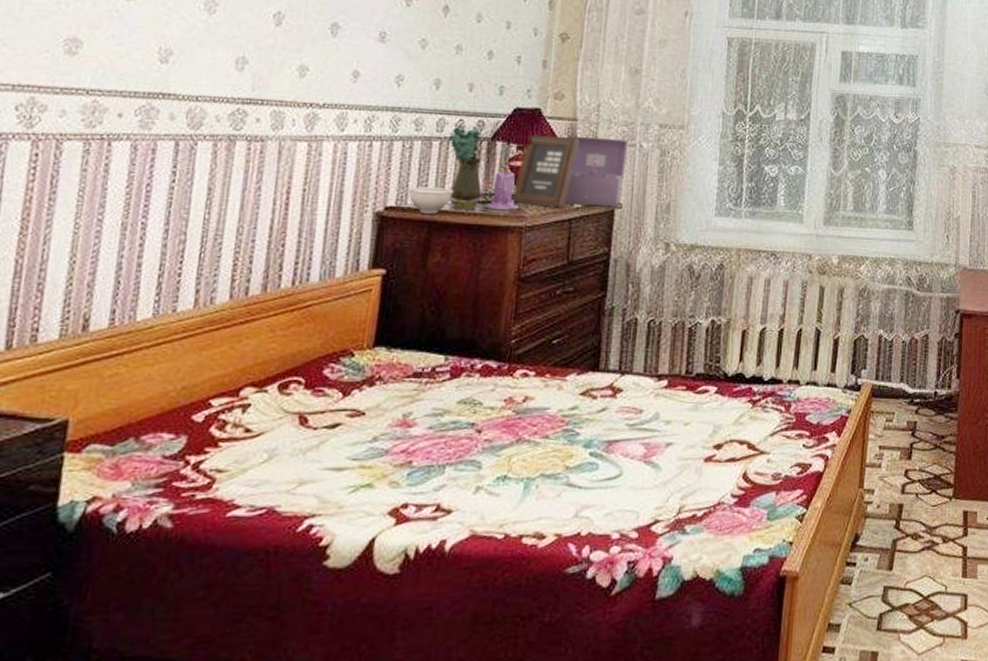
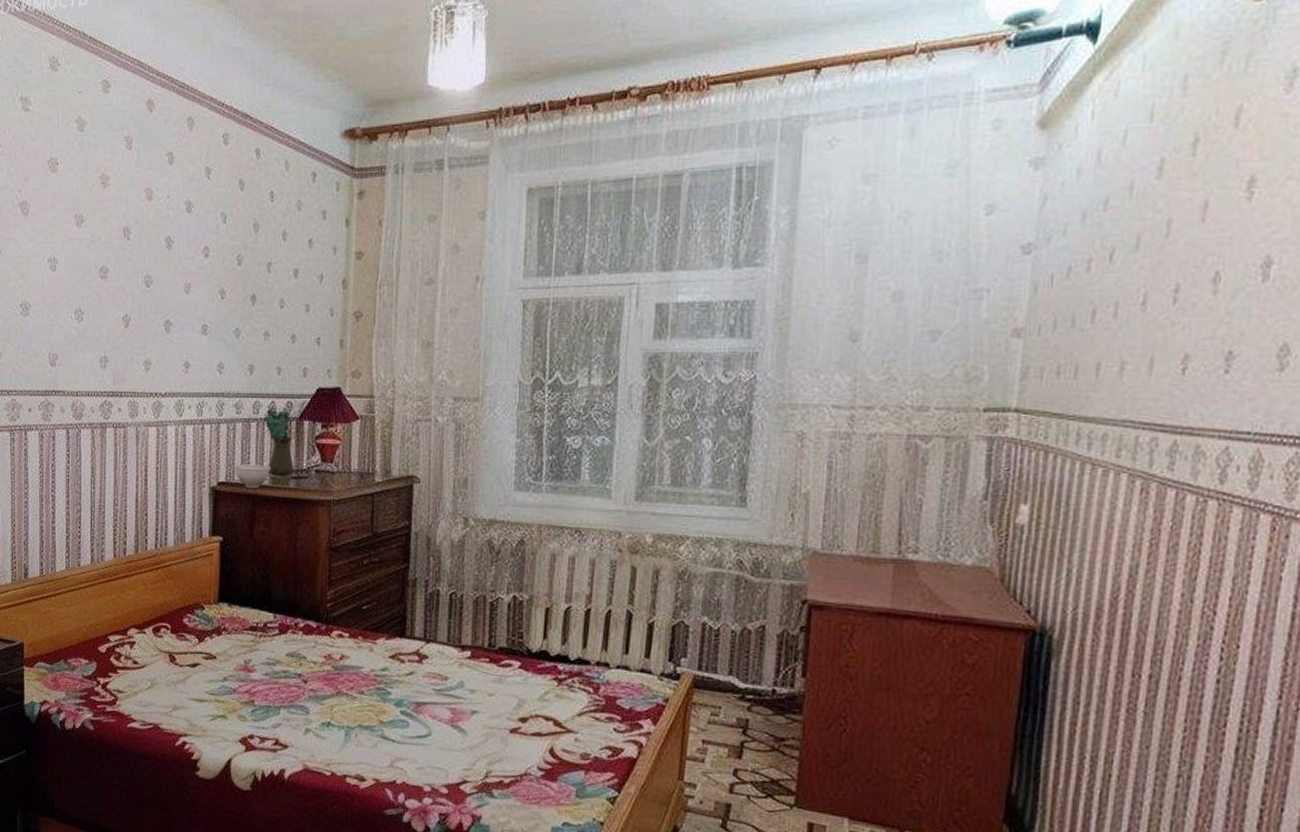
candle: present [484,167,519,211] -> none [297,444,327,486]
picture frame: present [512,134,580,208] -> none [321,413,378,483]
jewelry box: present [563,135,628,207] -> none [366,412,423,482]

